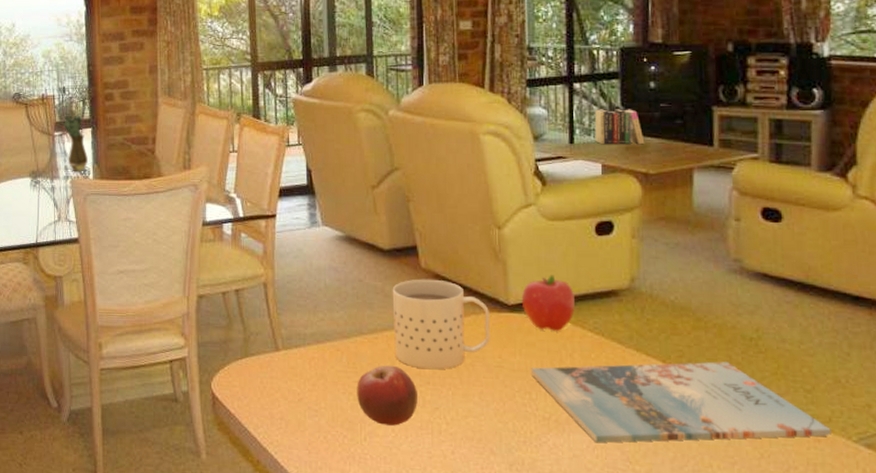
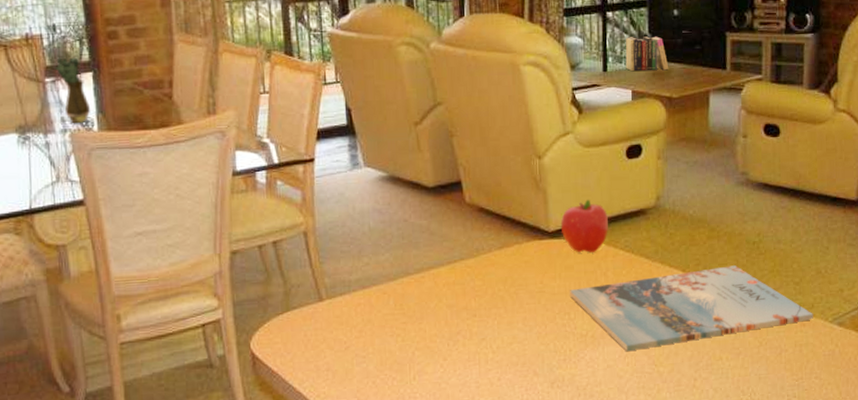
fruit: present [357,365,418,426] -> none [404,302,465,362]
mug: present [392,279,490,370] -> none [437,213,532,303]

